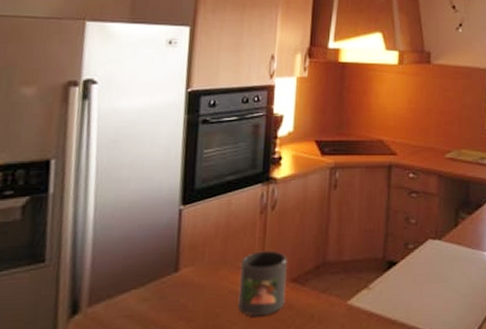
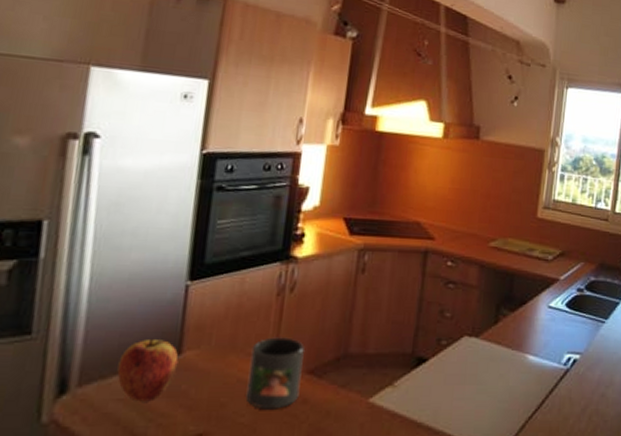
apple: none [122,259,176,317] -> present [117,338,179,402]

